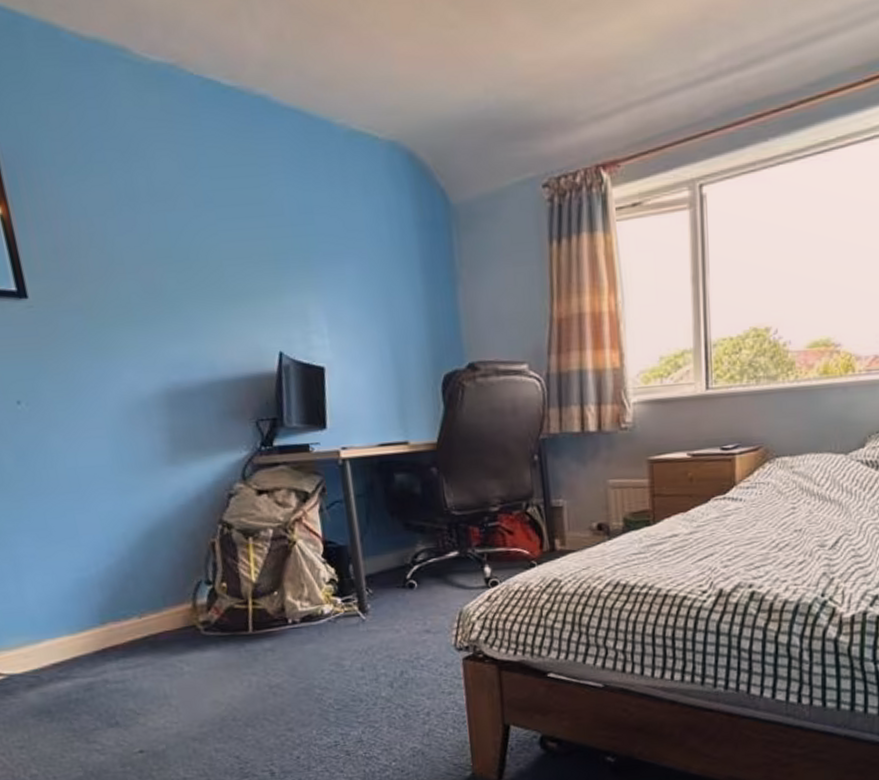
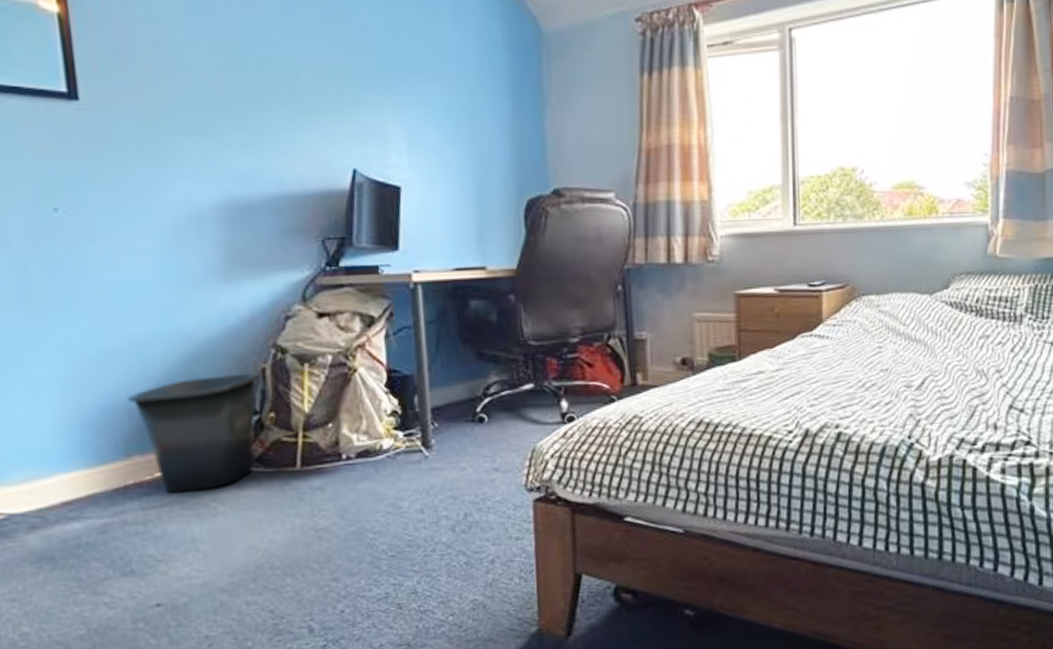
waste bin: none [98,547,212,655] -> present [128,373,261,493]

